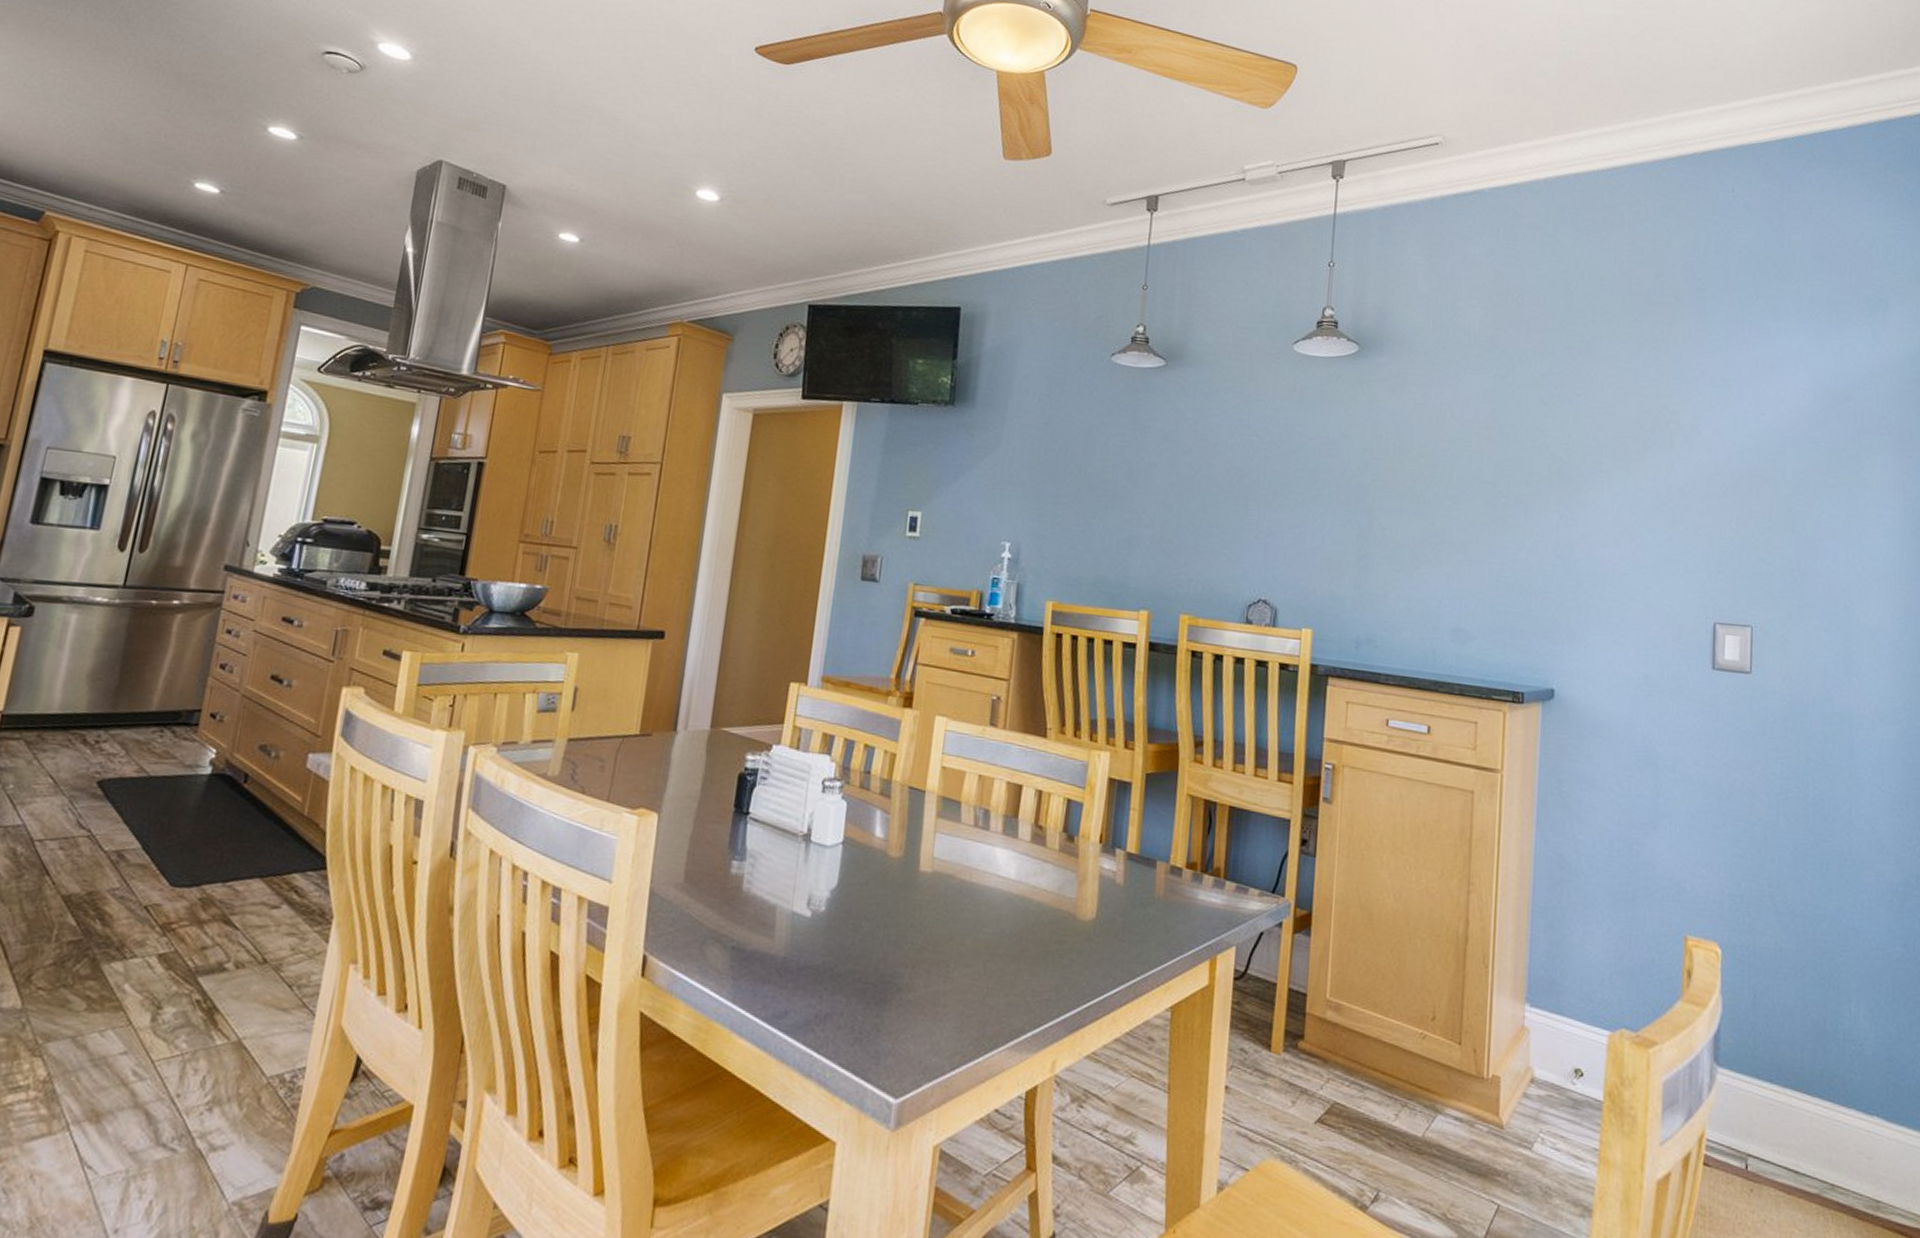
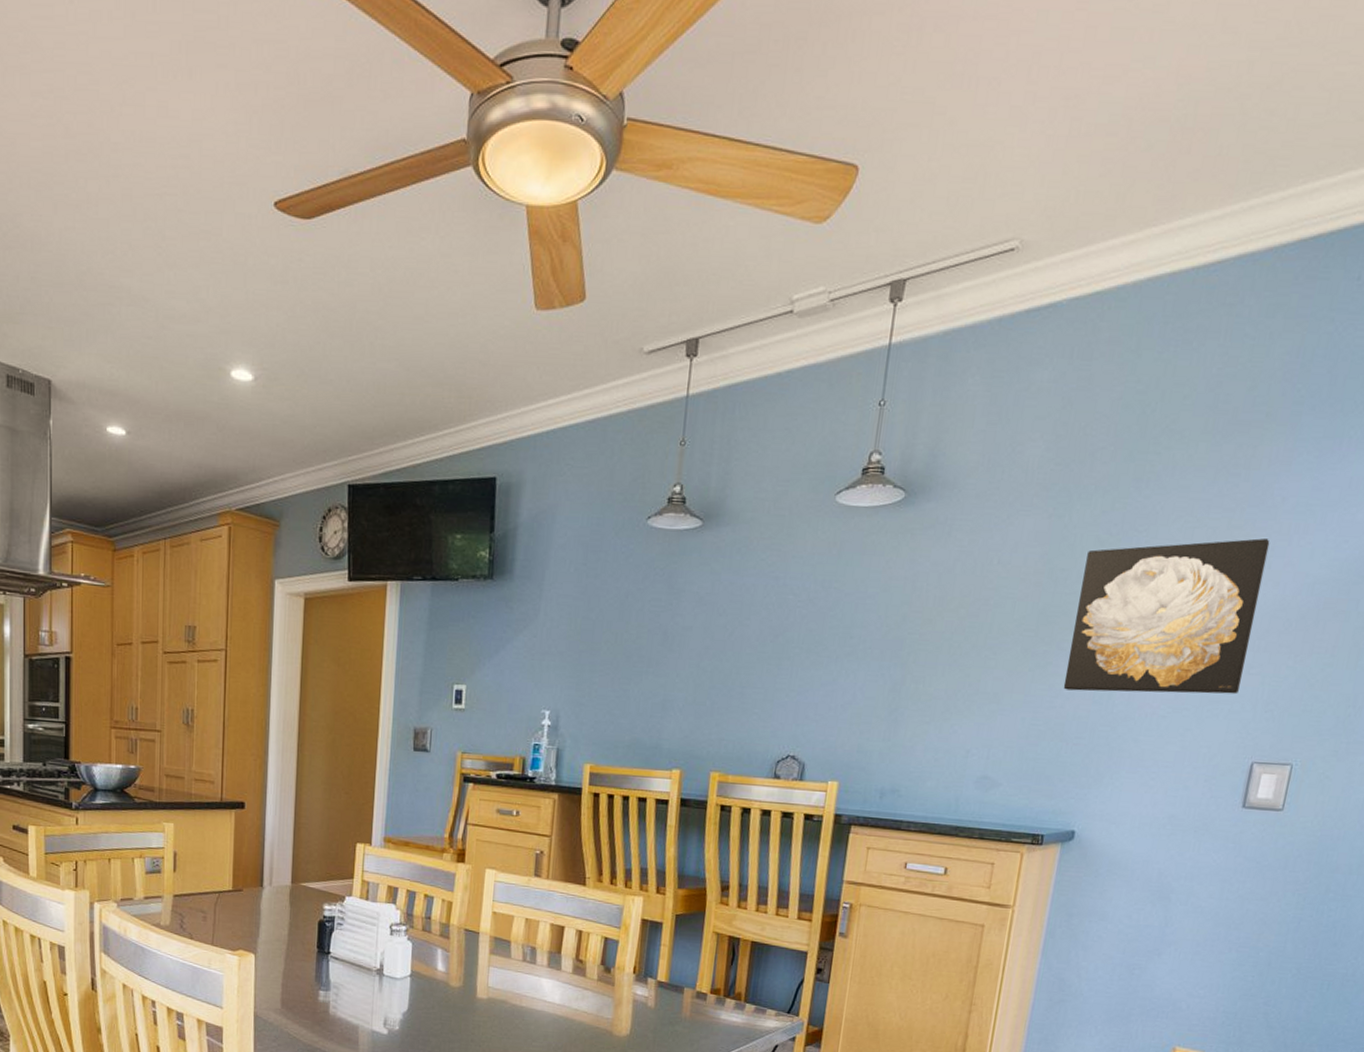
wall art: none [1525,407,1696,554] -> present [1063,538,1270,694]

